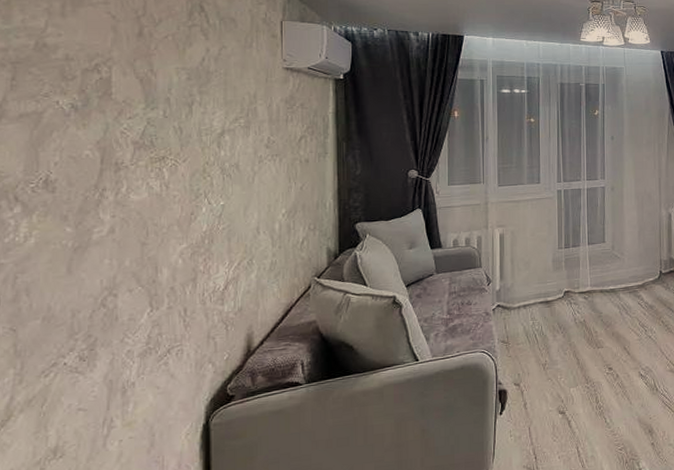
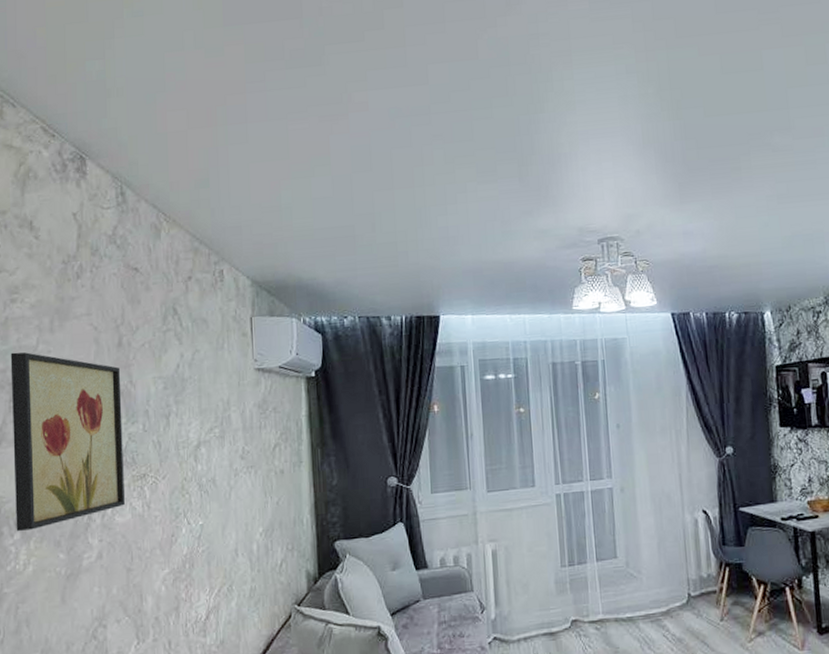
wall art: none [13,32,141,205] -> present [10,352,125,531]

